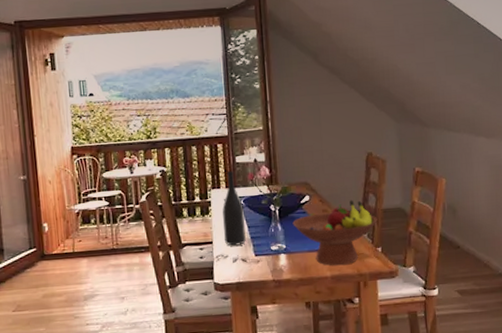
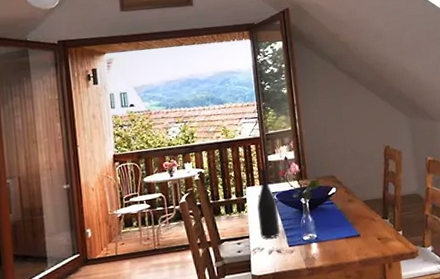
fruit bowl: present [292,200,378,265] -> none [322,189,397,251]

